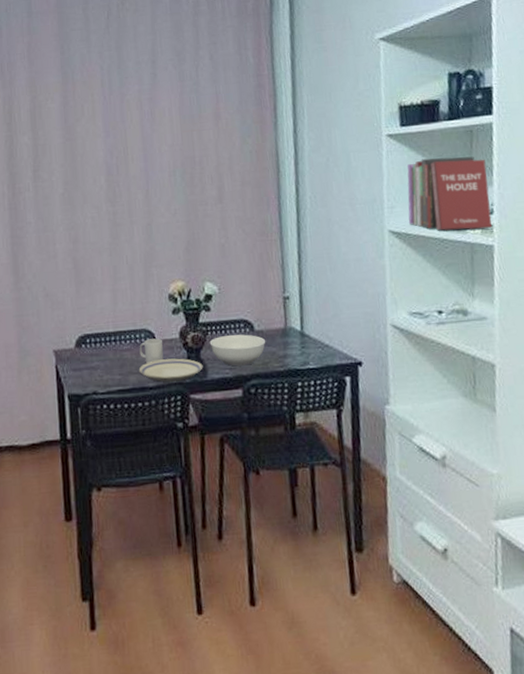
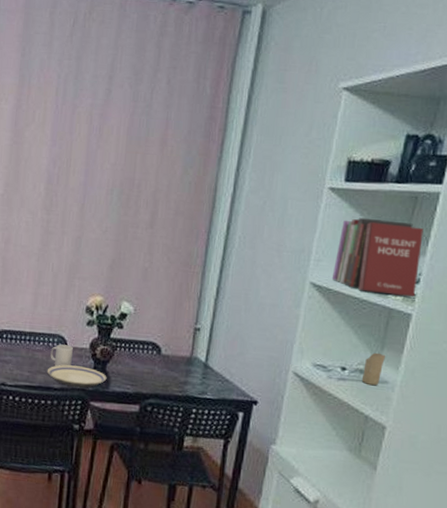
bowl: present [209,334,266,366] -> none [116,354,170,385]
candle: none [459,289,479,325] -> present [361,352,385,386]

